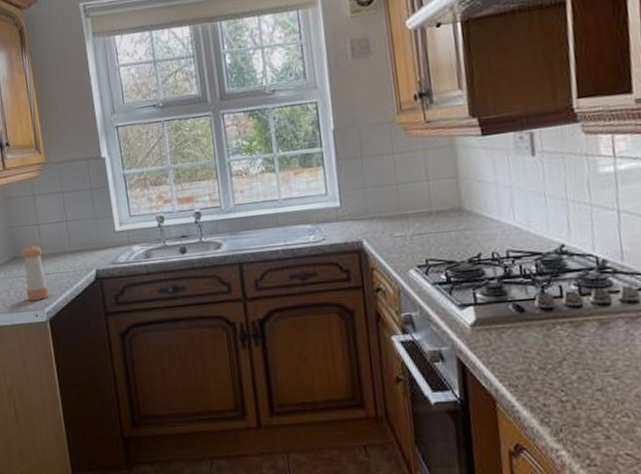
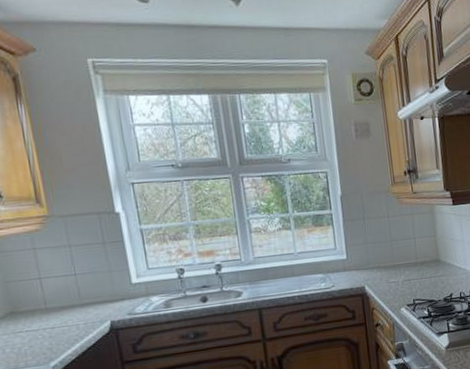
pepper shaker: present [21,245,49,301] -> none [19,299,55,357]

